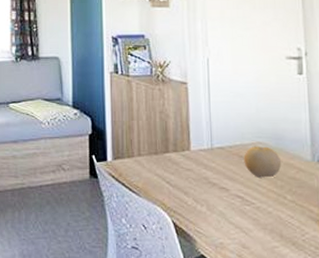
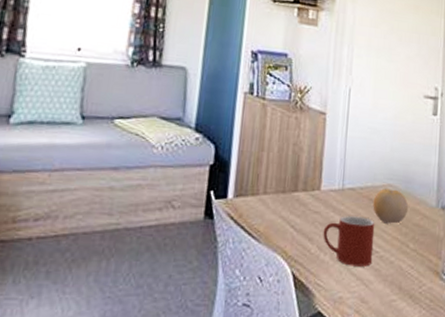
mug: none [197,172,250,216] -> present [323,216,375,267]

